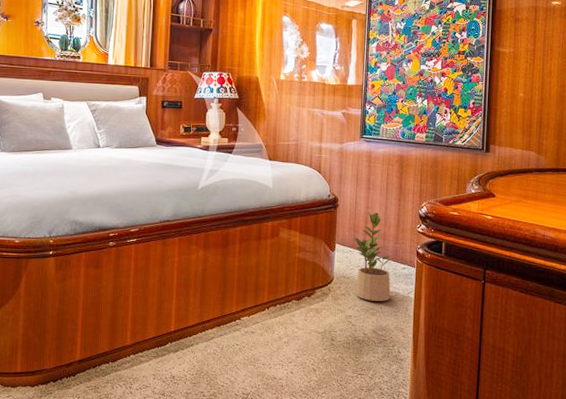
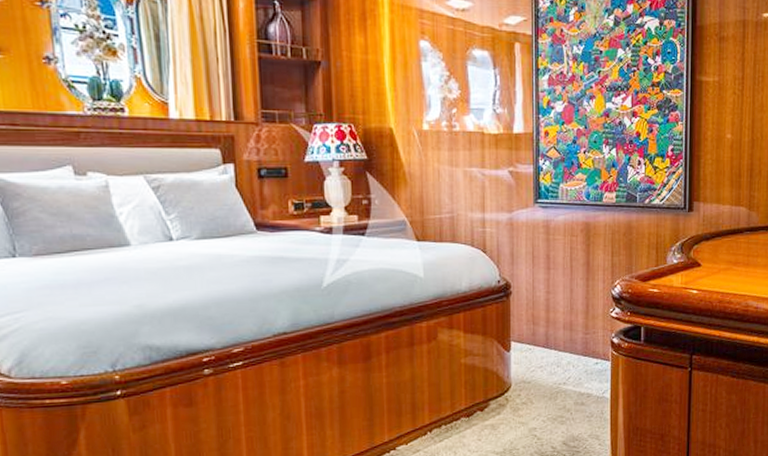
potted plant: present [354,212,392,301] -> none [534,297,581,407]

